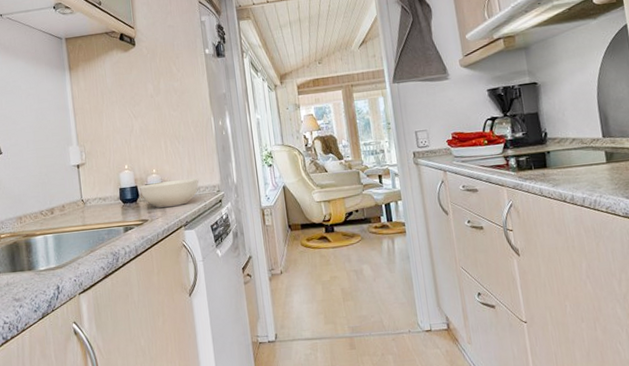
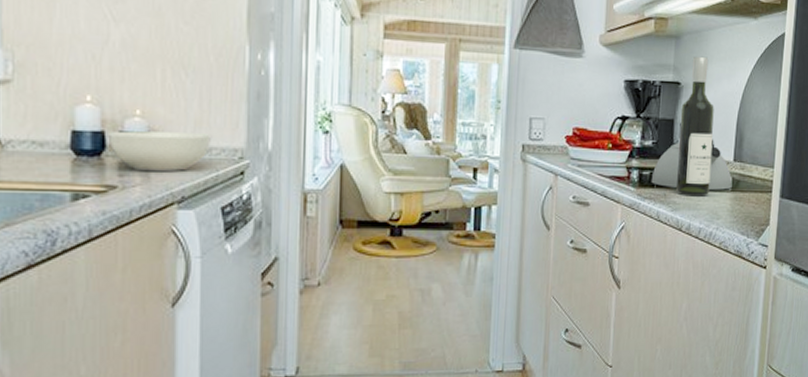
kettle: none [528,114,607,168] -> present [651,123,732,190]
bottle: none [542,58,586,173] -> present [676,56,714,197]

